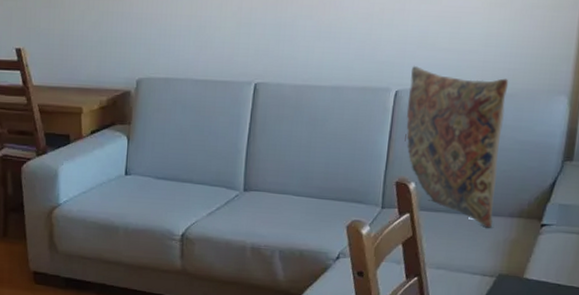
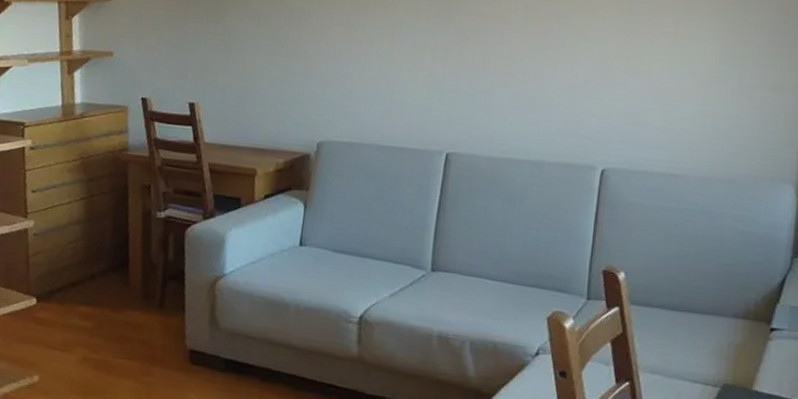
pillow: present [405,66,509,228] -> none [612,143,728,329]

